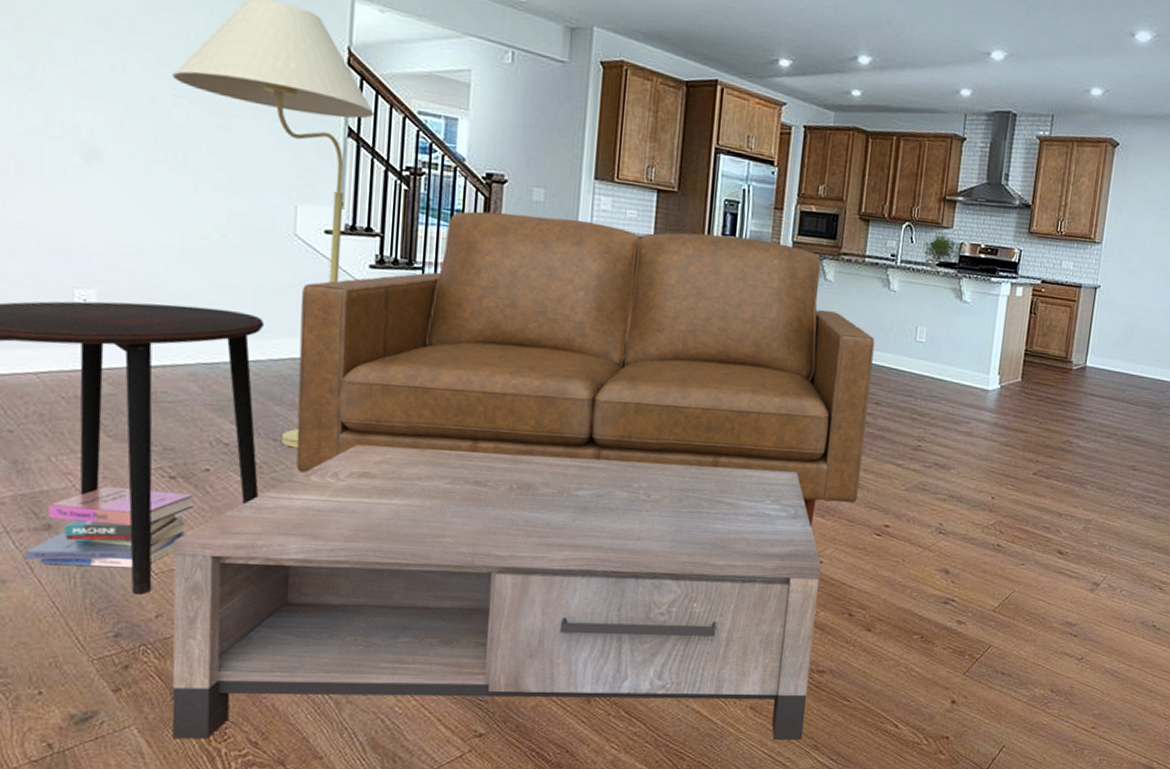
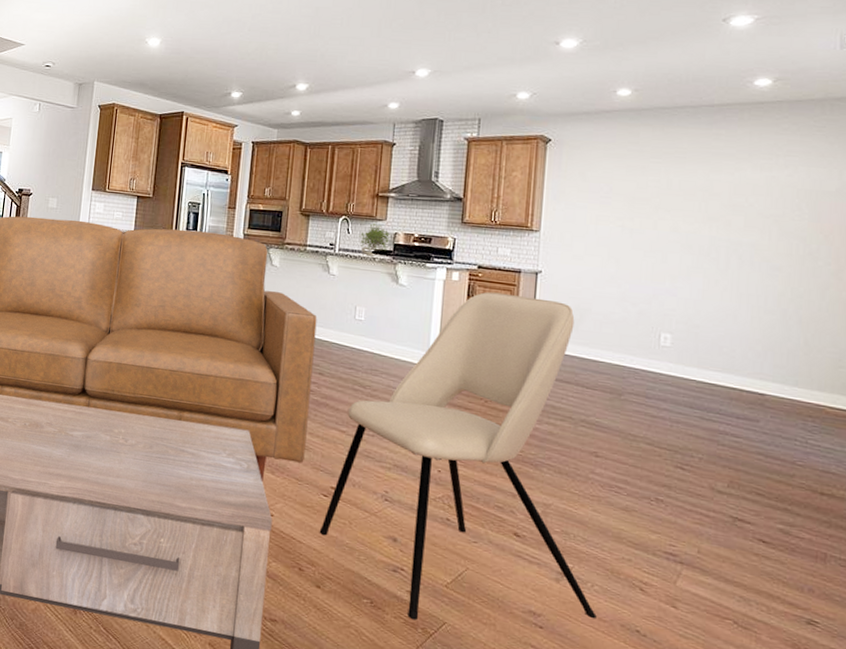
dining chair: none [871,308,1126,647] -> present [319,292,597,619]

